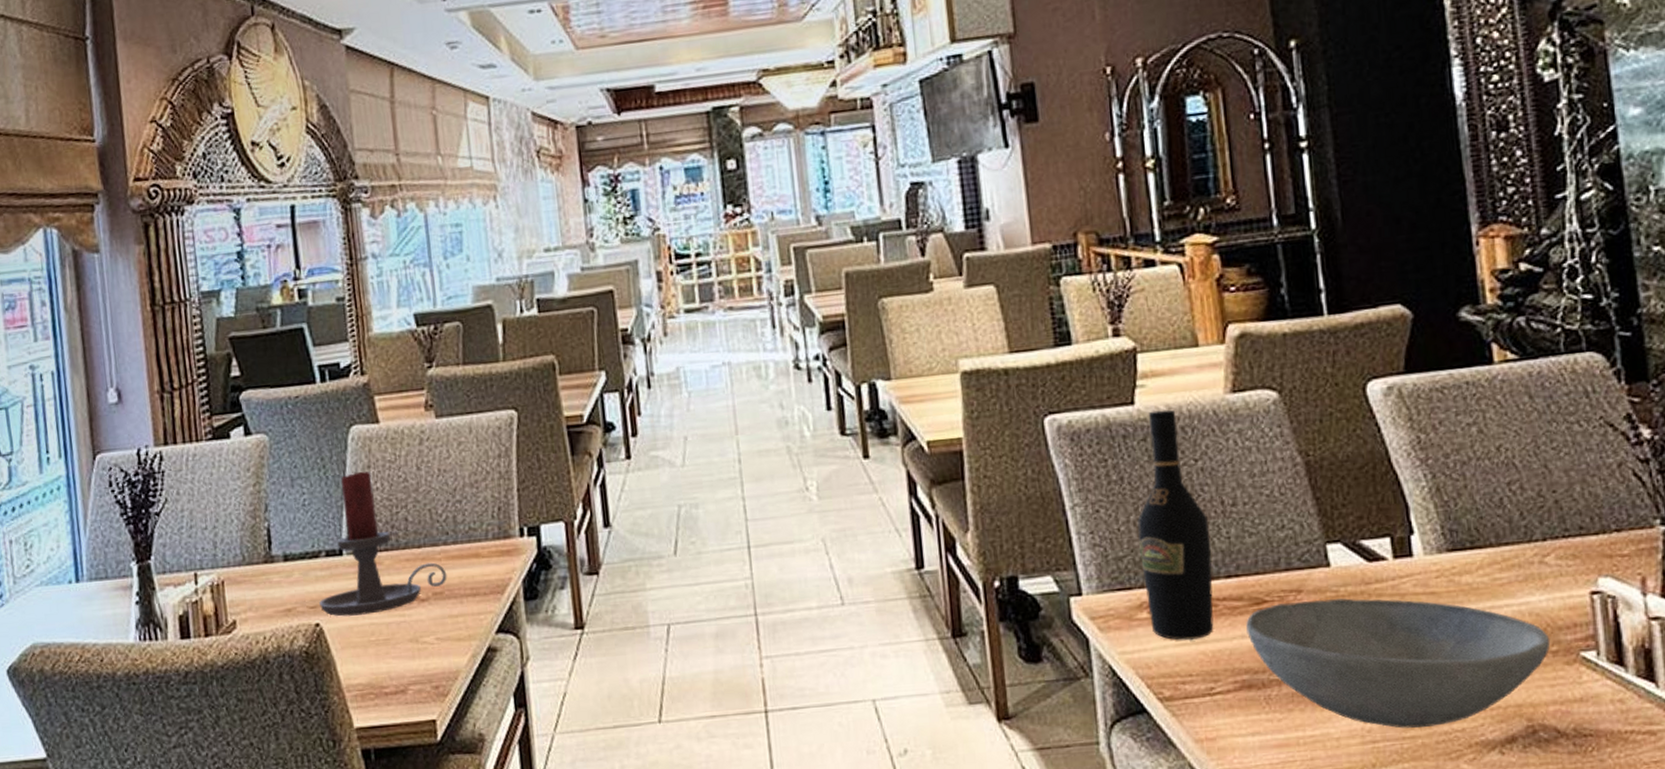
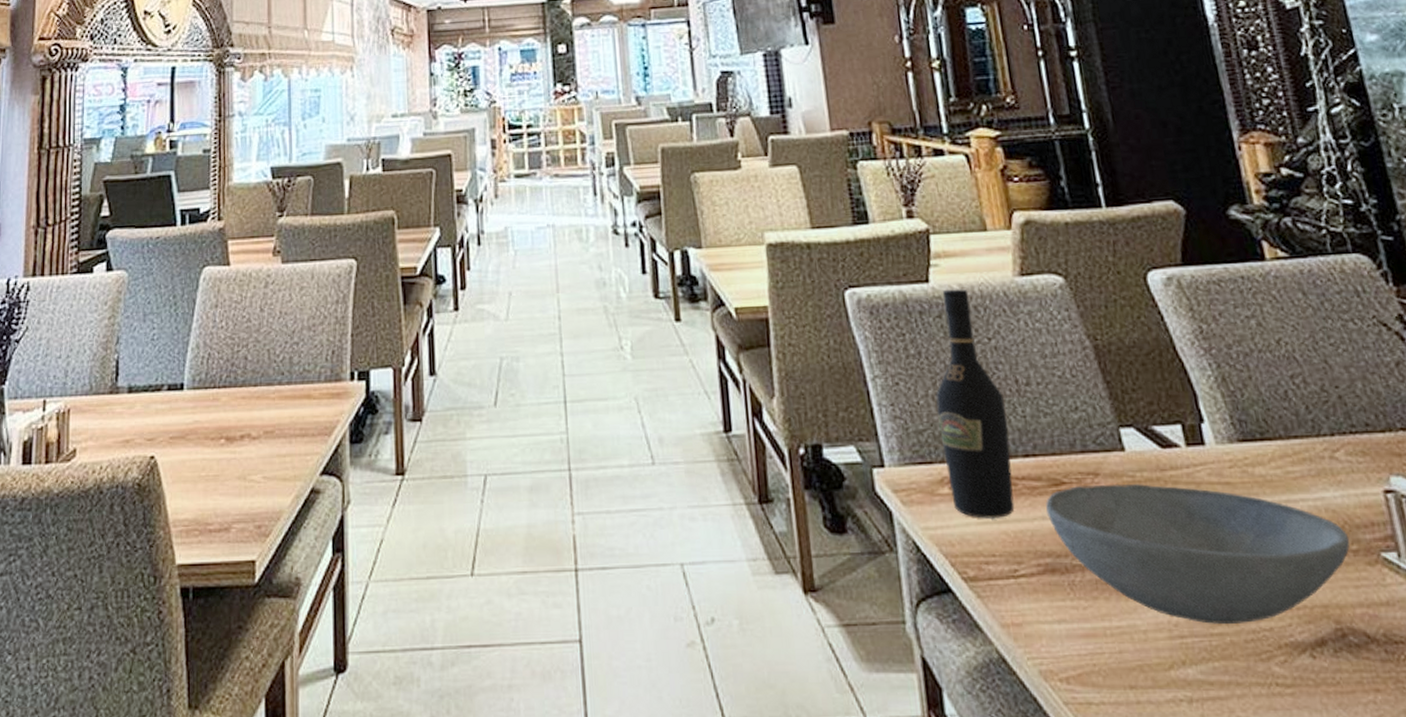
candle holder: present [319,471,447,617] -> none [157,310,279,450]

